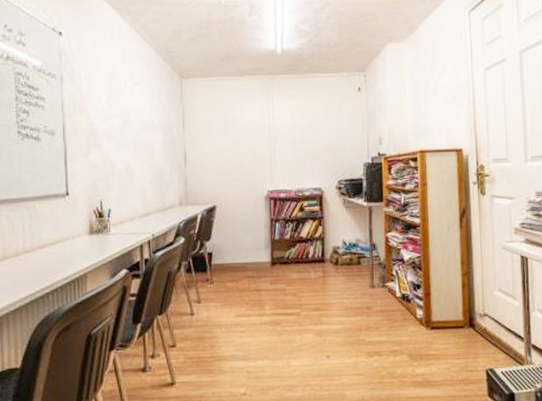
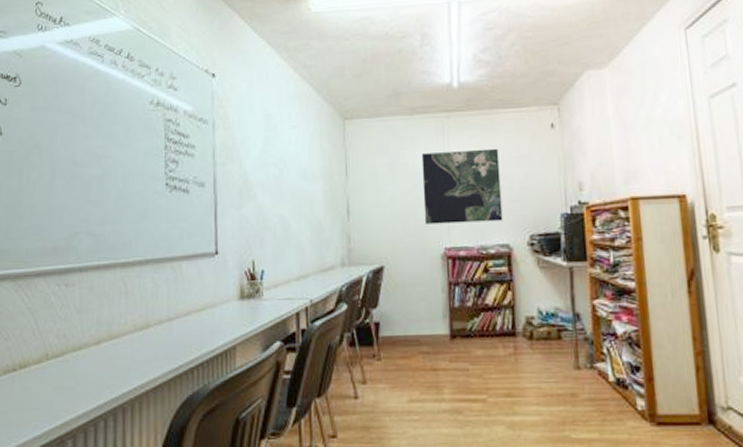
map: none [249,107,317,171] -> present [421,148,503,224]

